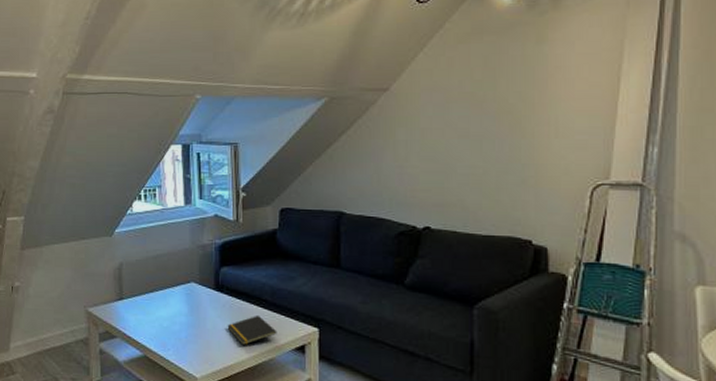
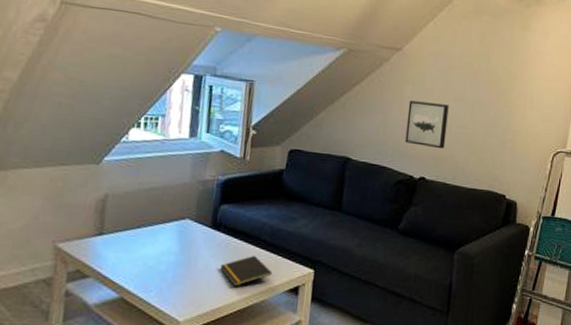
wall art: none [403,144,451,194] -> present [405,100,449,149]

